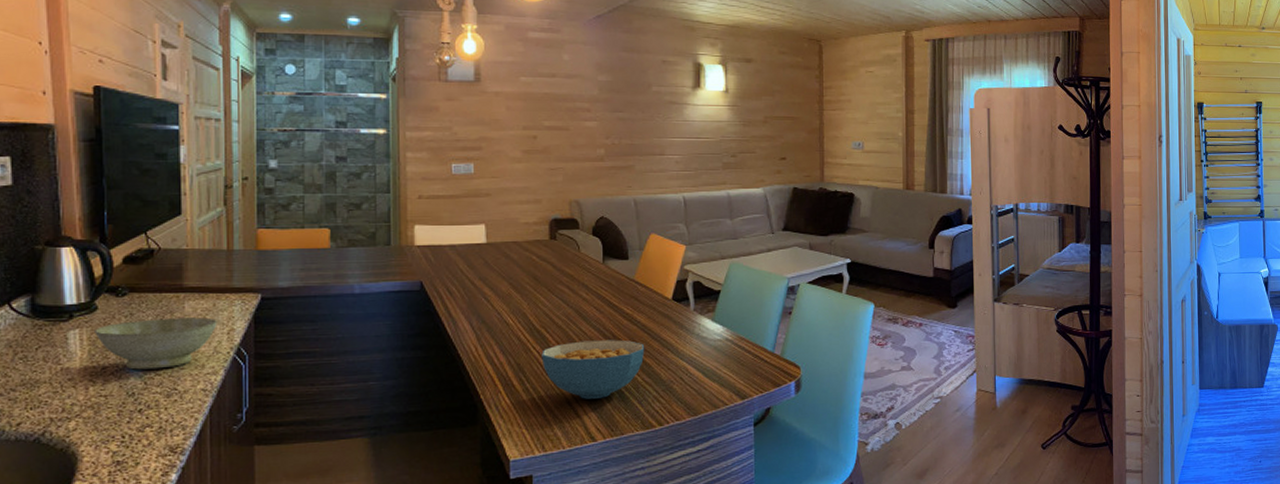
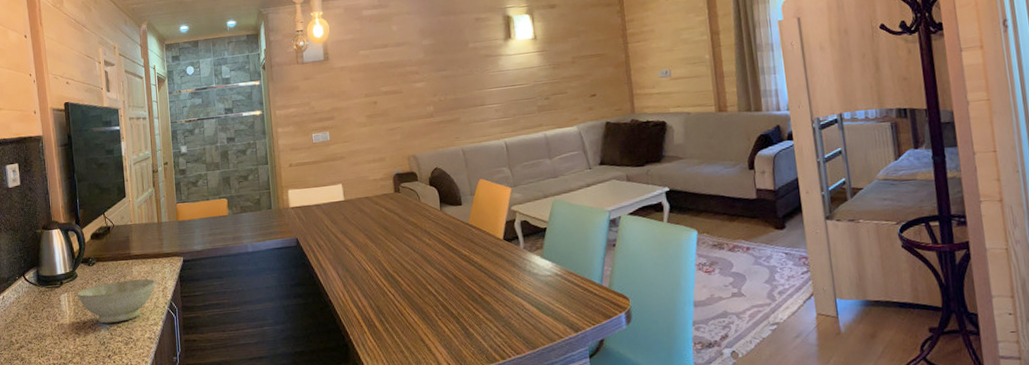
cereal bowl: present [541,340,645,399] -> none [396,280,484,337]

